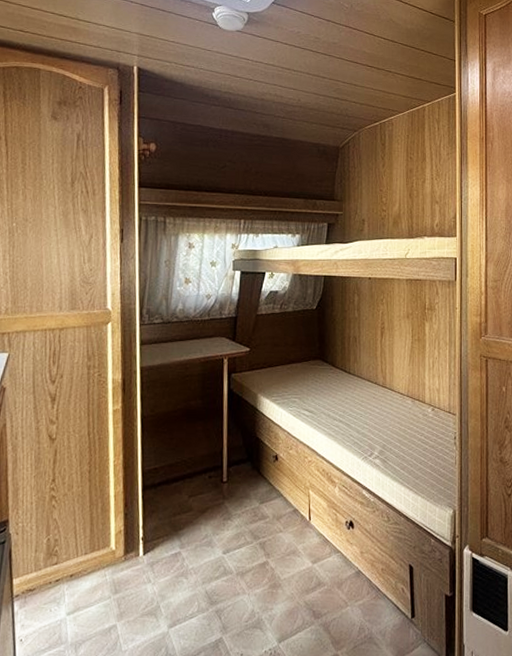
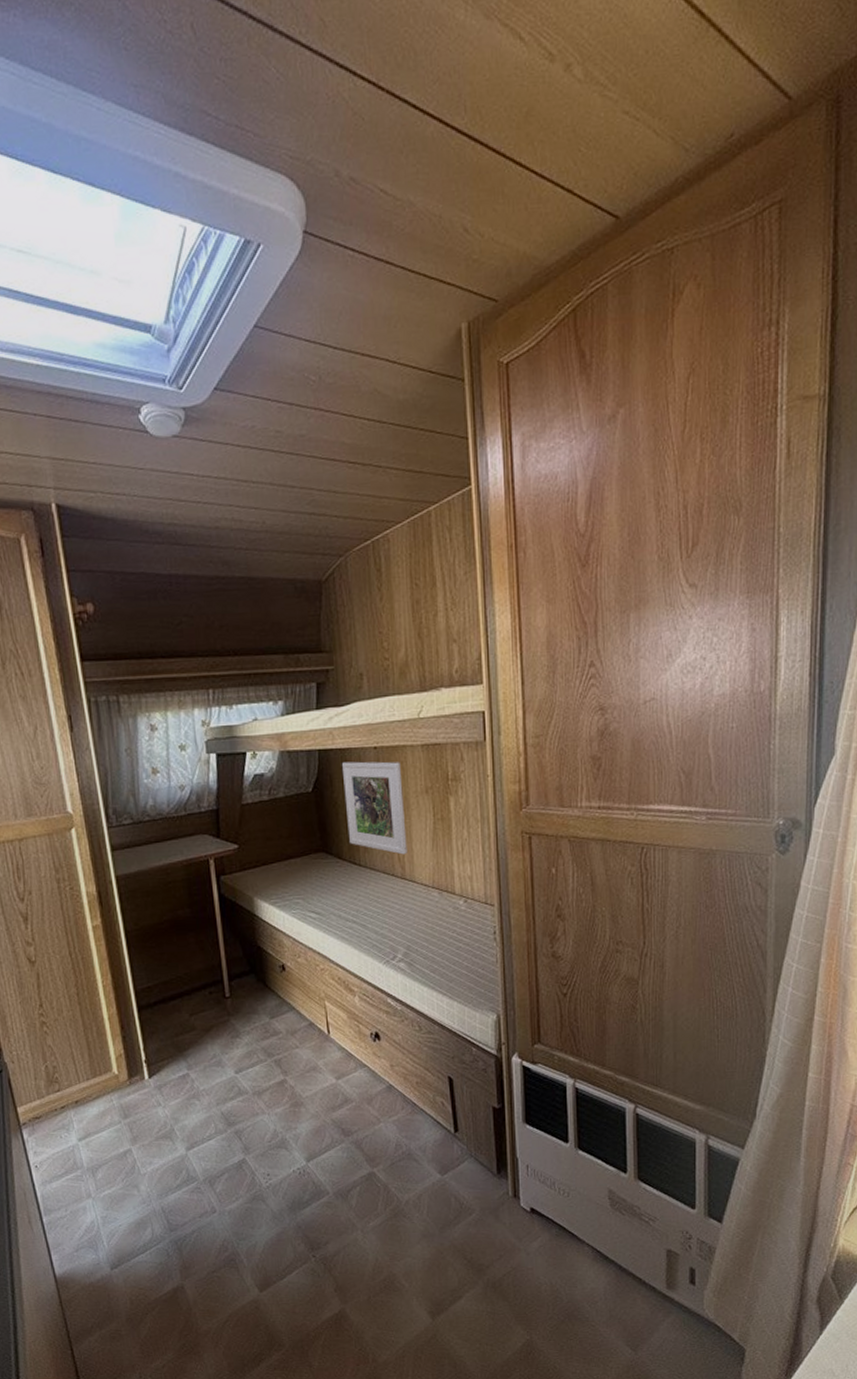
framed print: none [341,287,389,367] -> present [341,761,407,855]

